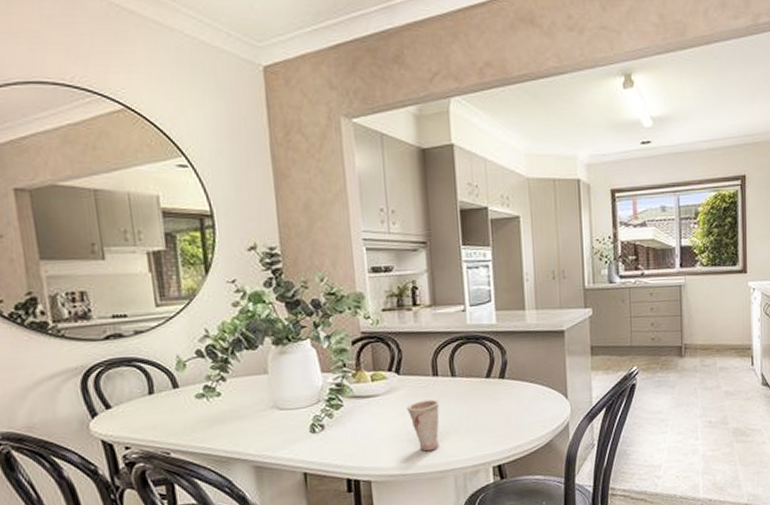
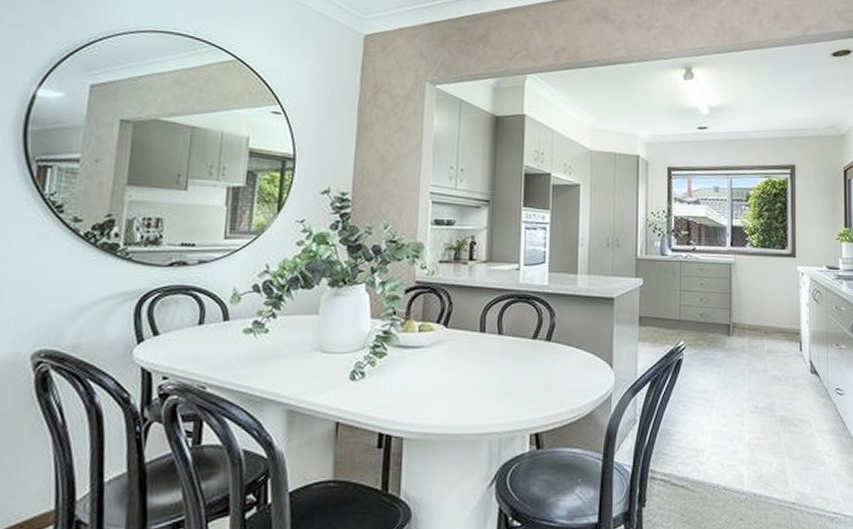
cup: present [407,399,440,452] -> none [450,356,484,411]

